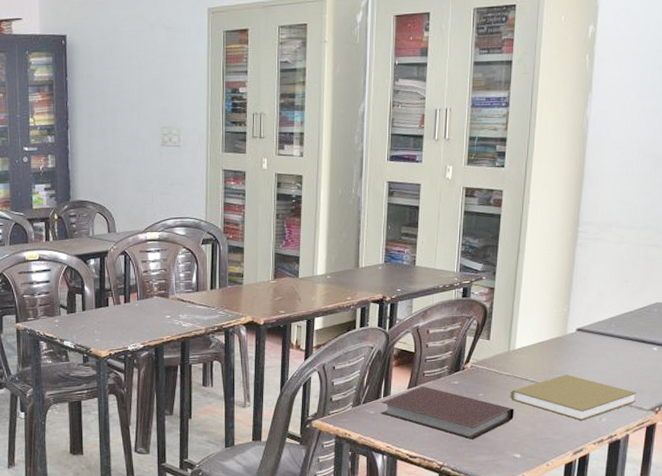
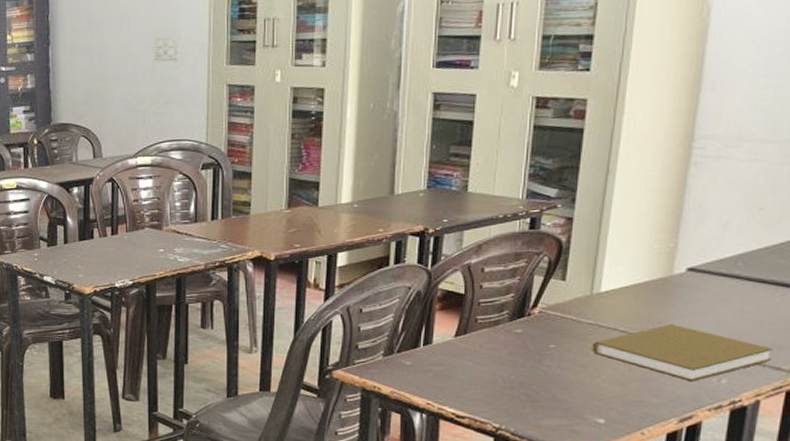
notebook: present [381,386,514,440] -> none [419,334,597,399]

